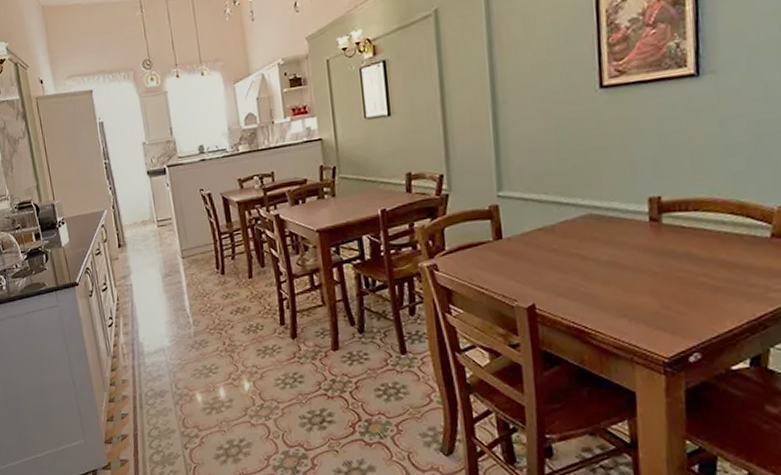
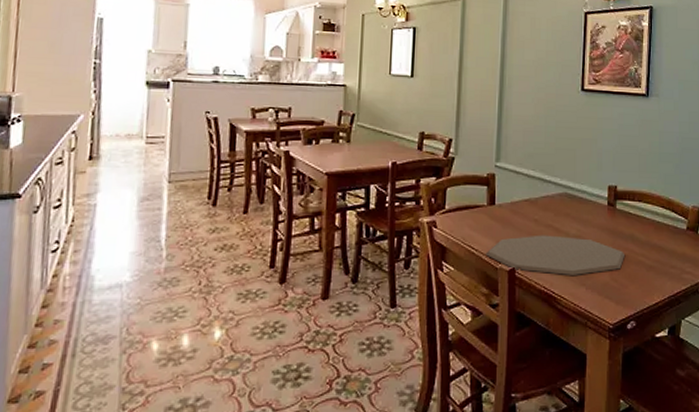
placemat: none [497,263,680,308] -> present [485,235,626,275]

